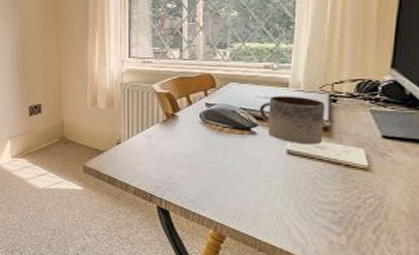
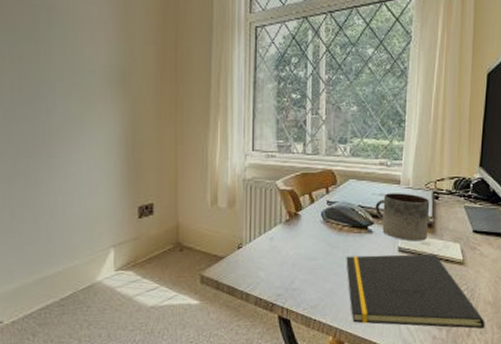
notepad: none [227,156,398,240] -> present [346,254,485,330]

